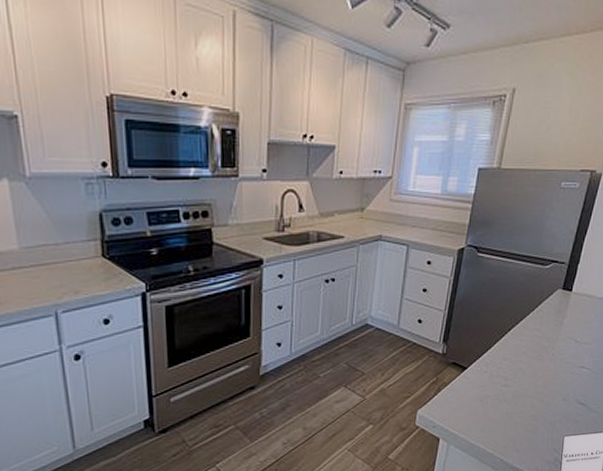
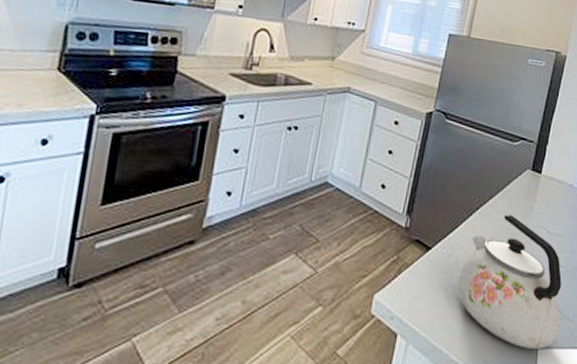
kettle: none [491,331,588,438] -> present [456,214,562,349]

